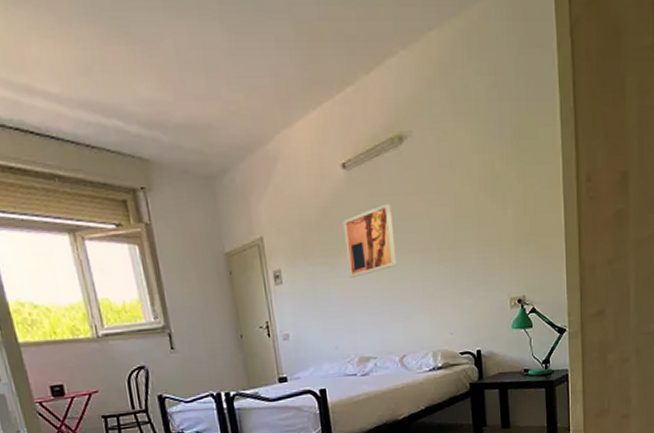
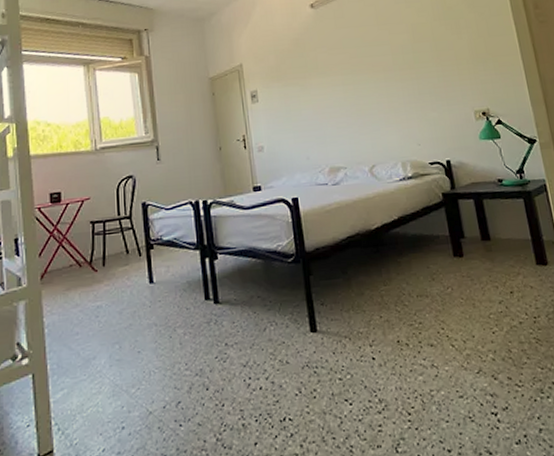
wall art: present [343,203,397,278] -> none [312,33,362,96]

